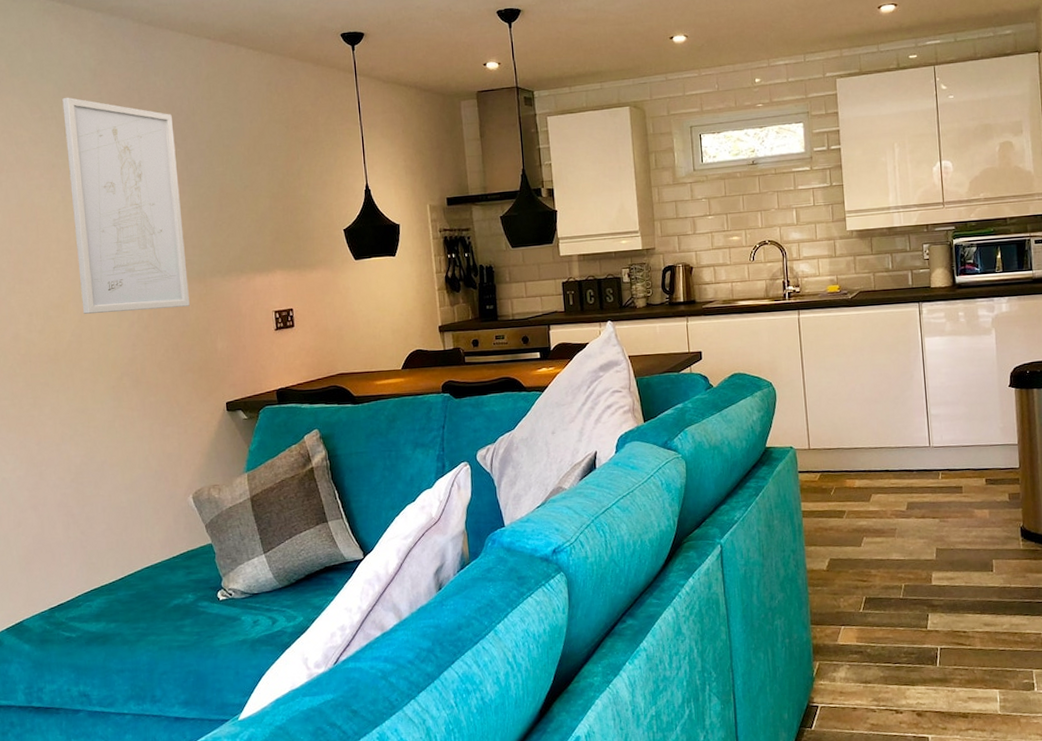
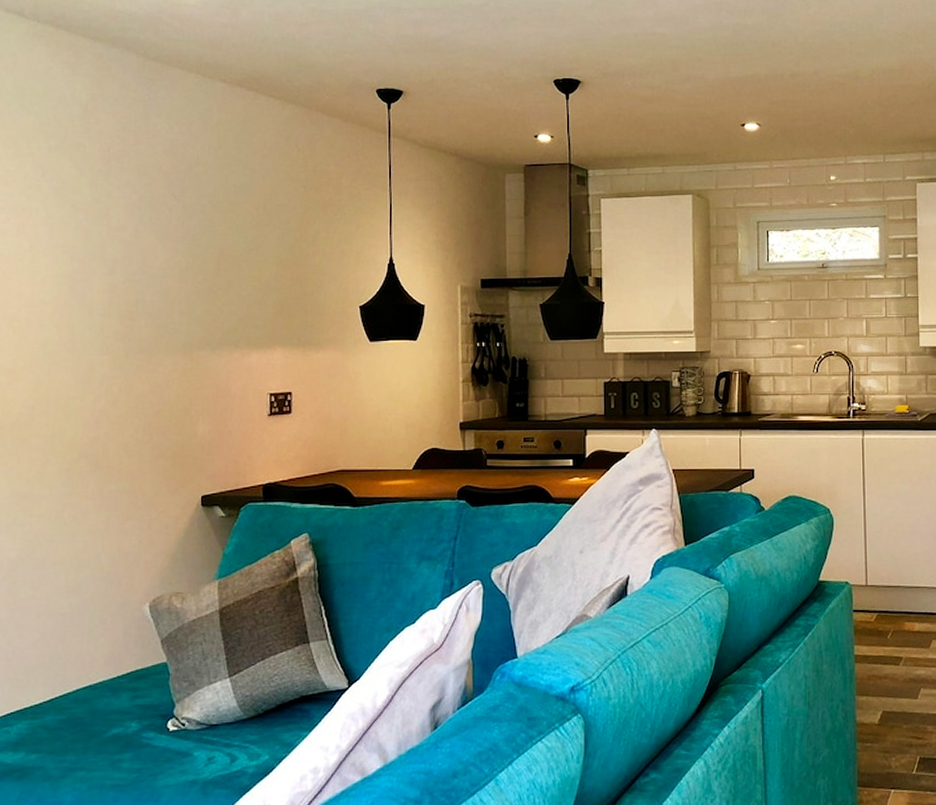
wall art: present [62,97,190,314] -> none [39,133,172,383]

